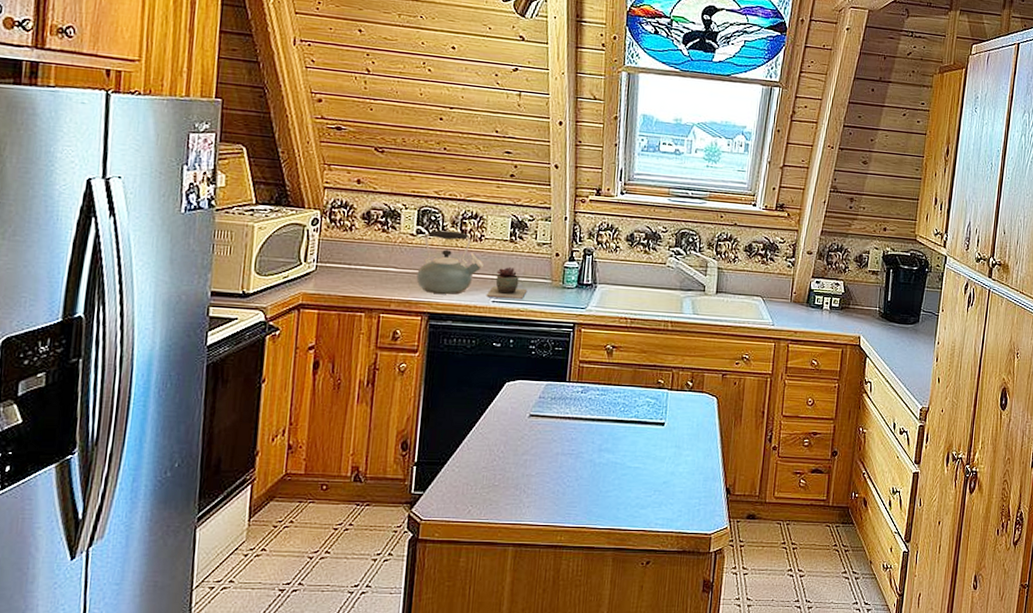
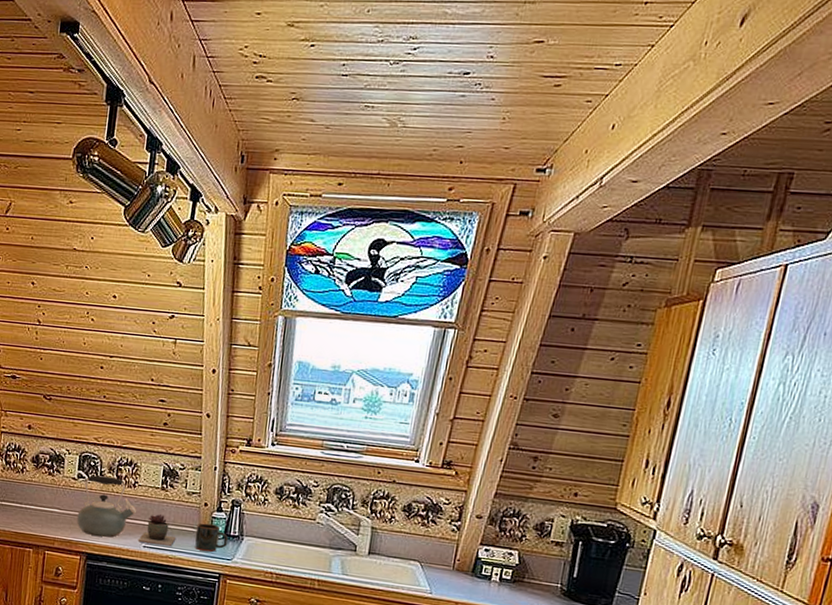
mug: none [546,273,581,302] -> present [194,523,228,552]

